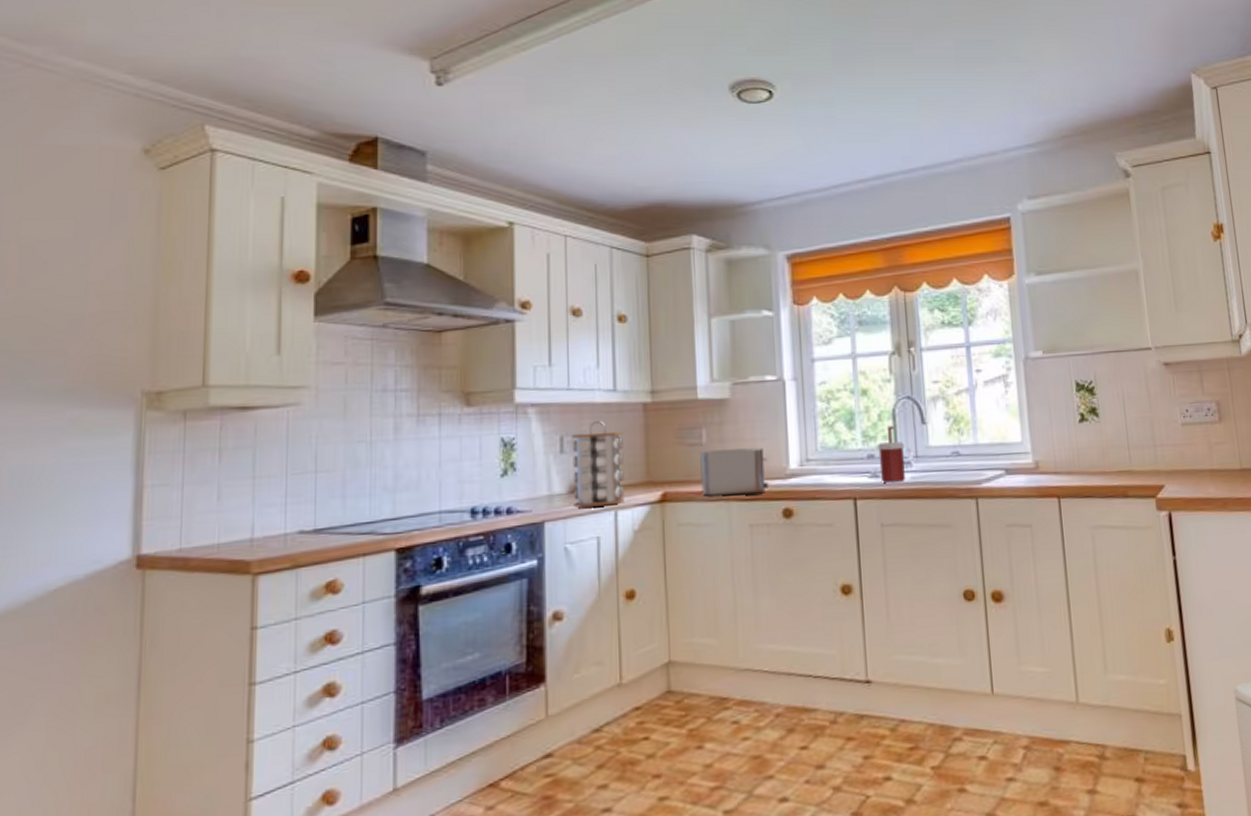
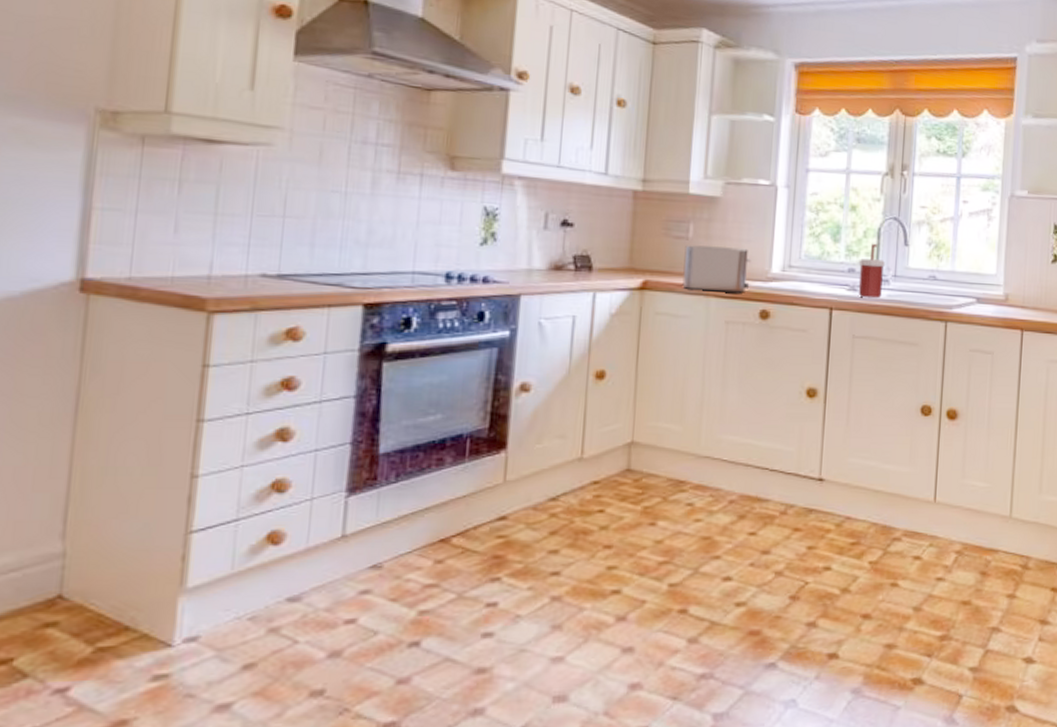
spice rack: present [572,420,625,509] -> none [552,201,610,288]

